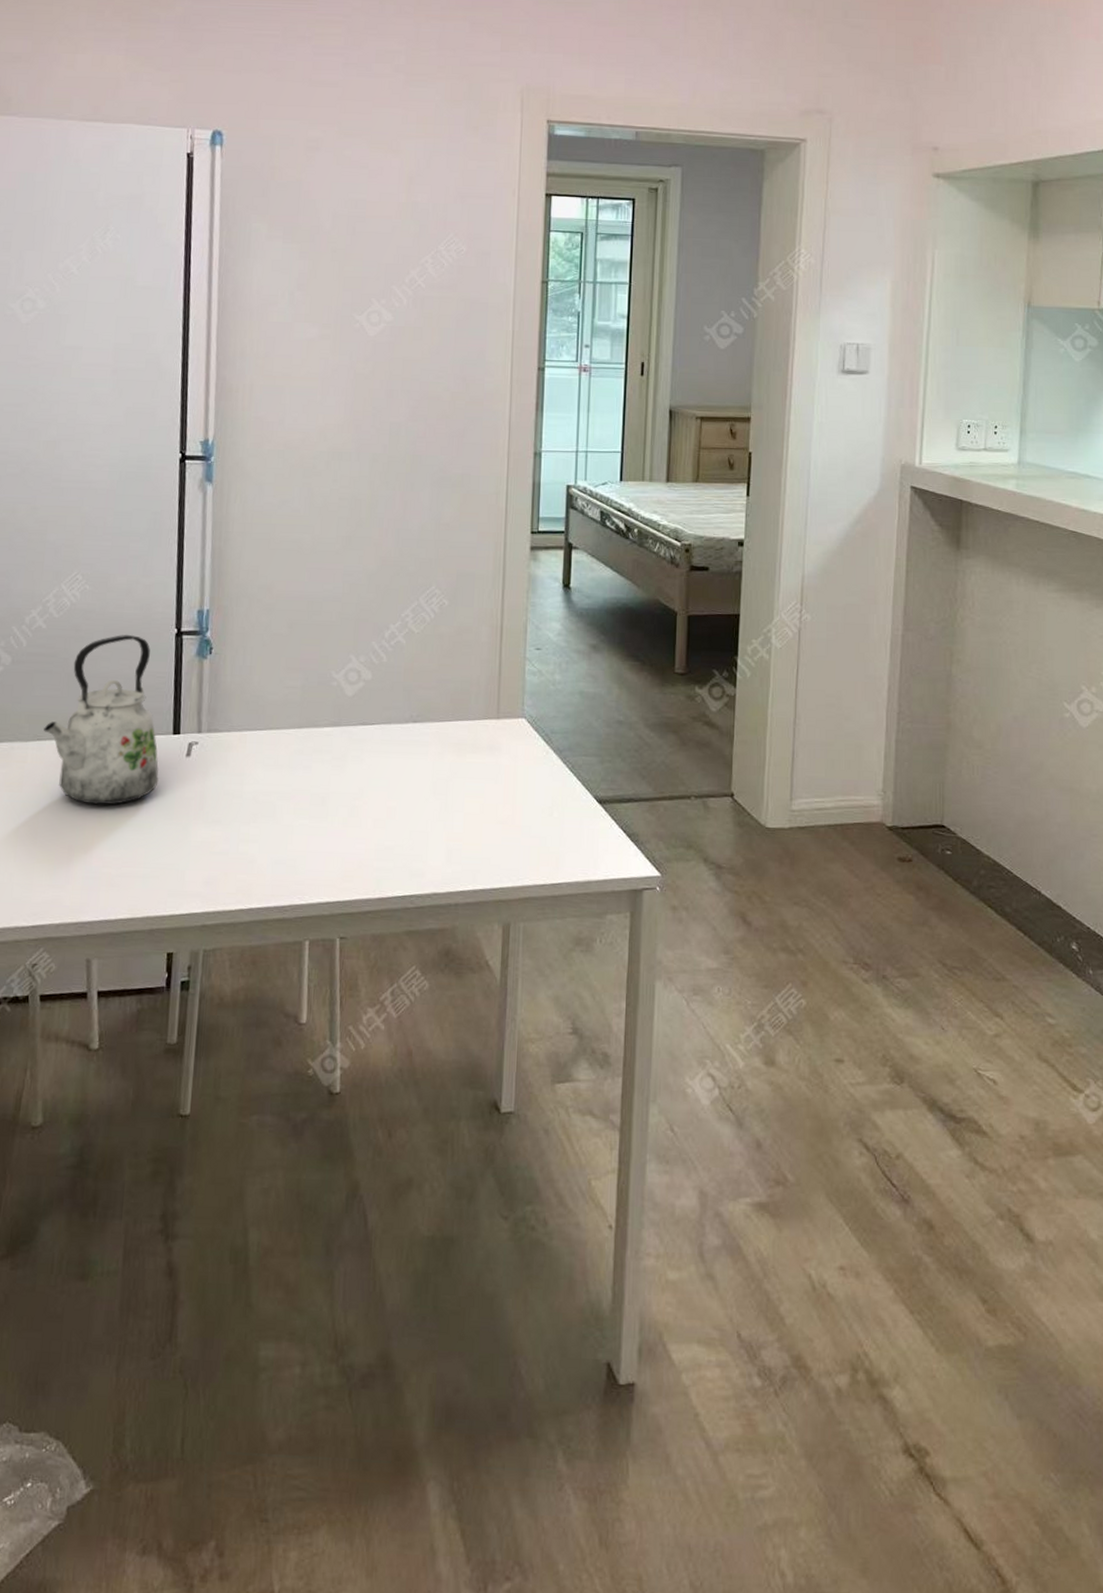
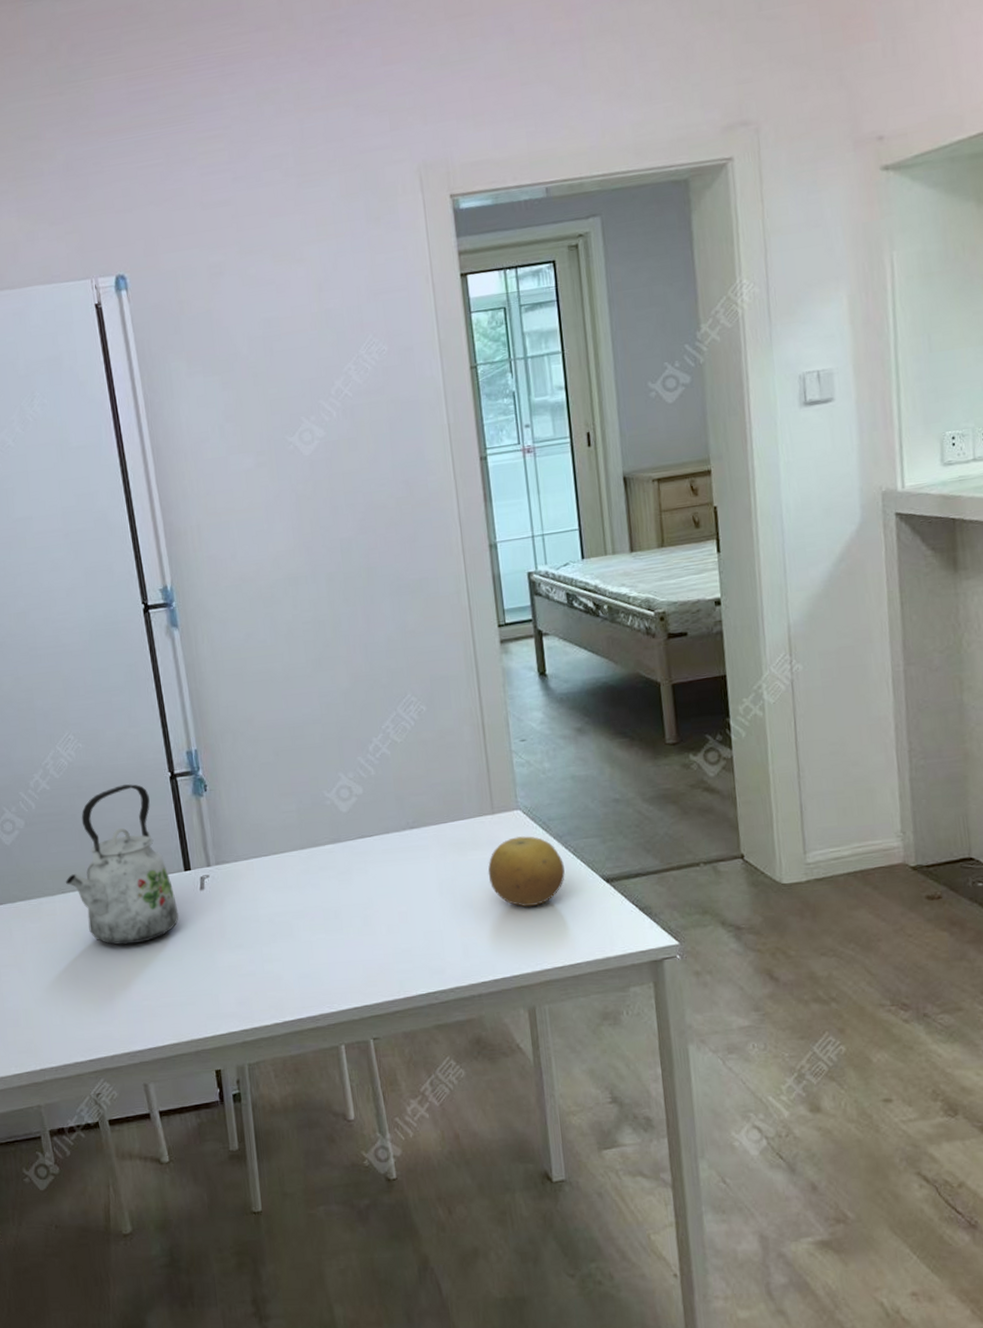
fruit: none [483,745,560,819] -> present [488,836,565,907]

